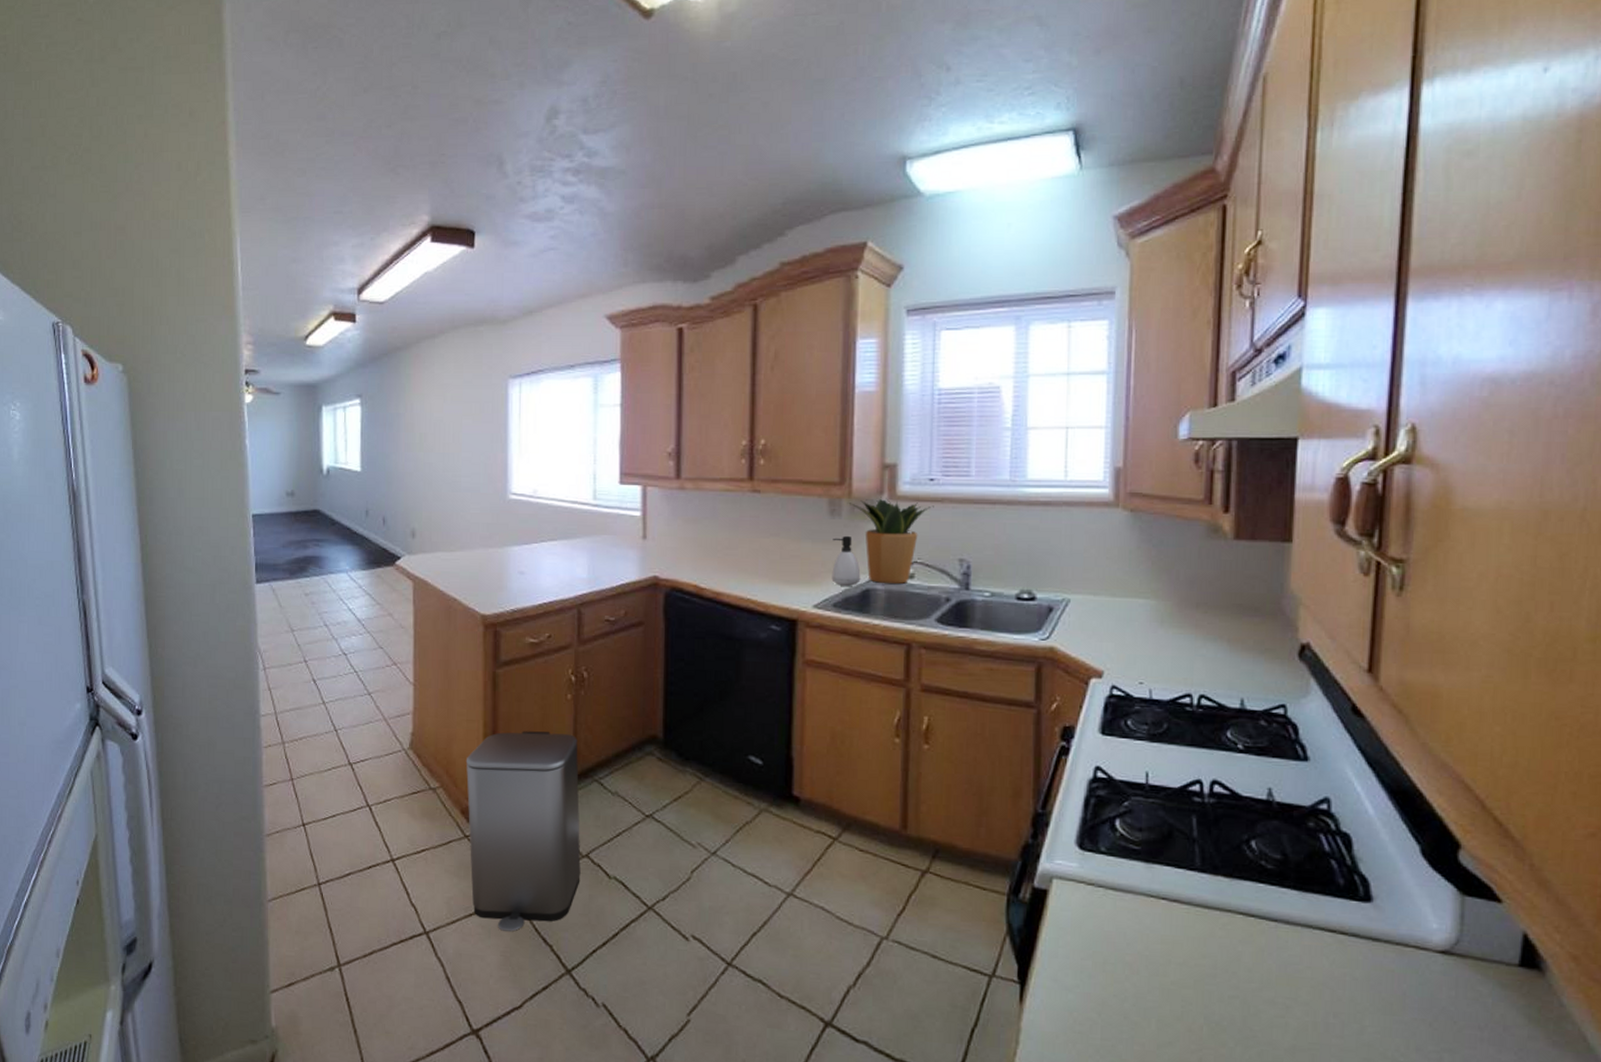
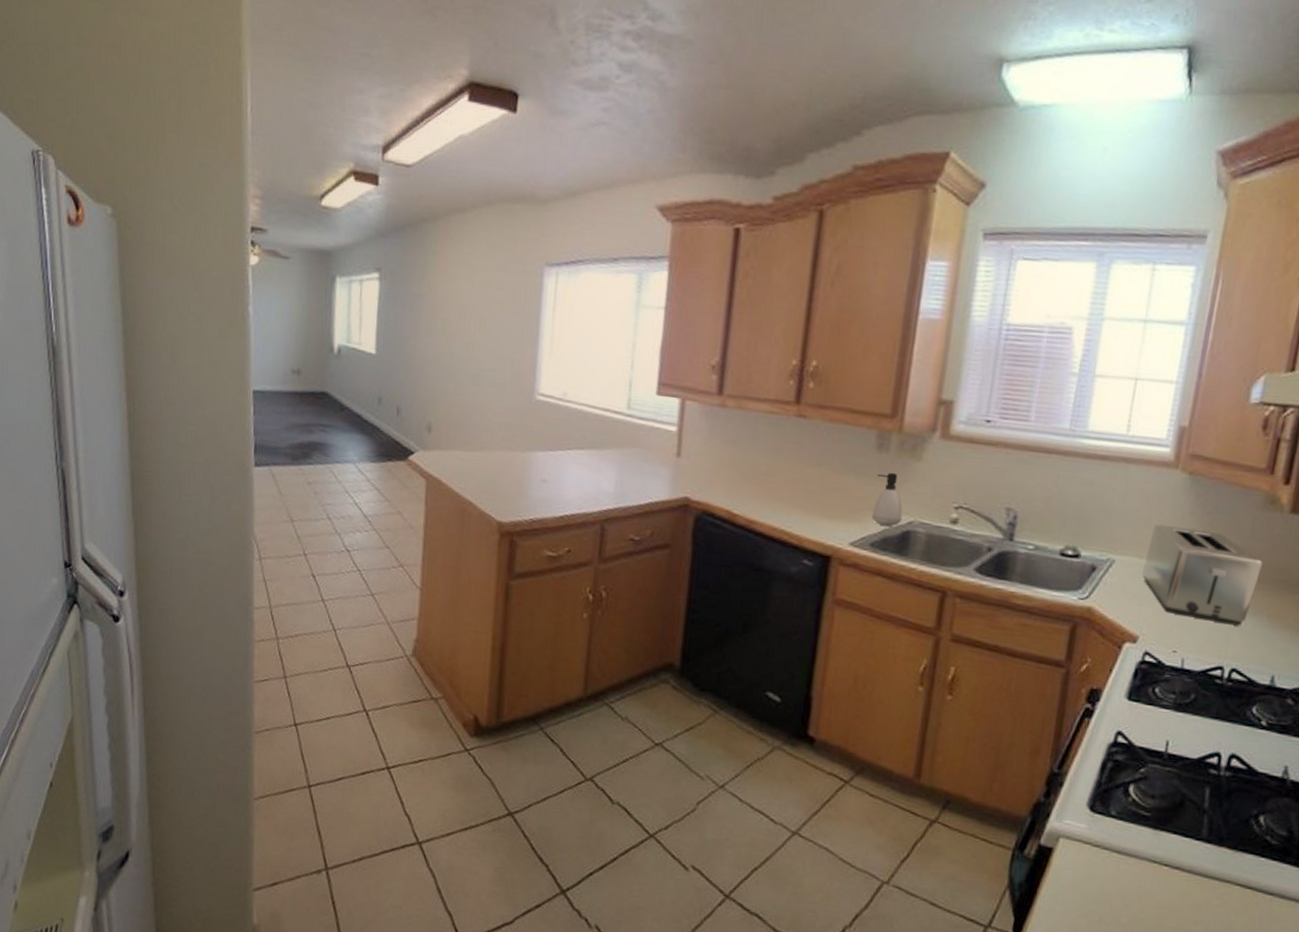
pedal bin: present [465,731,581,932] -> none [469,646,590,849]
potted plant: present [847,497,934,585] -> none [896,434,988,529]
toaster: none [1098,561,1214,653] -> present [1142,524,1262,626]

